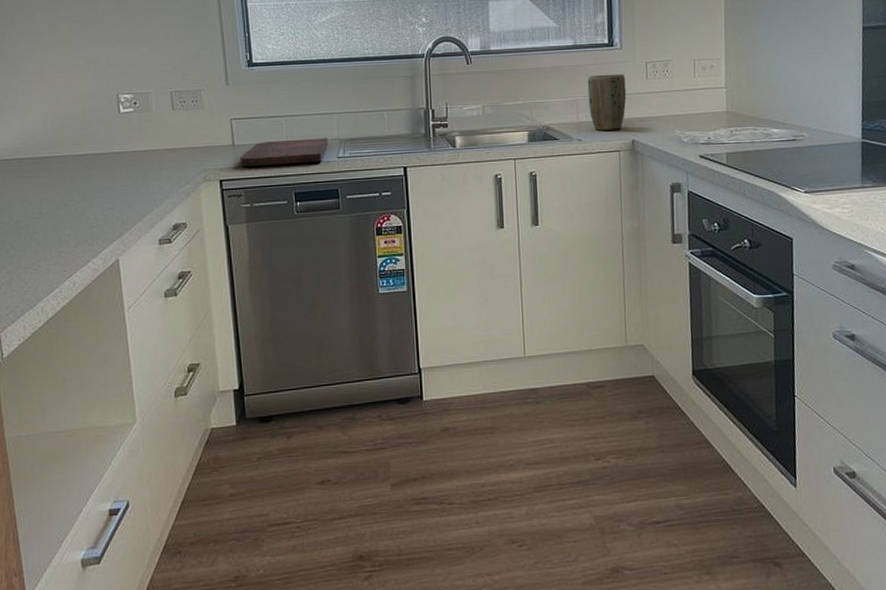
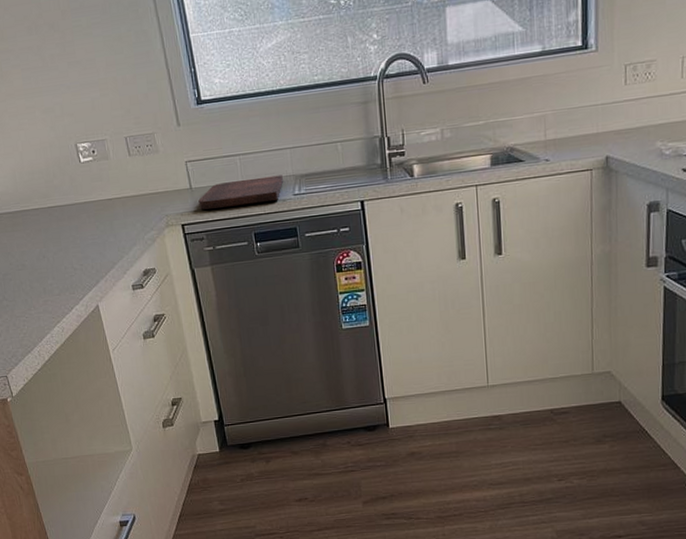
plant pot: present [587,74,627,131] -> none [557,80,601,148]

